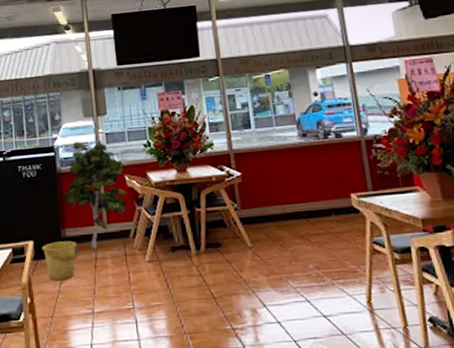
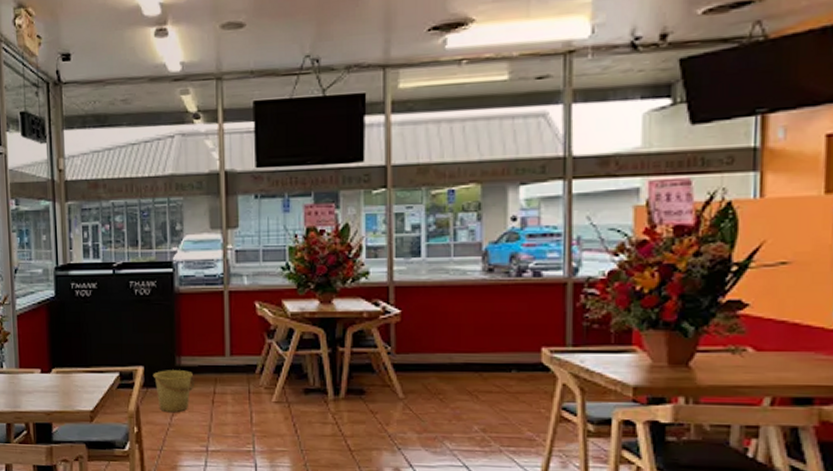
indoor plant: present [62,140,127,249] -> none [179,257,256,382]

